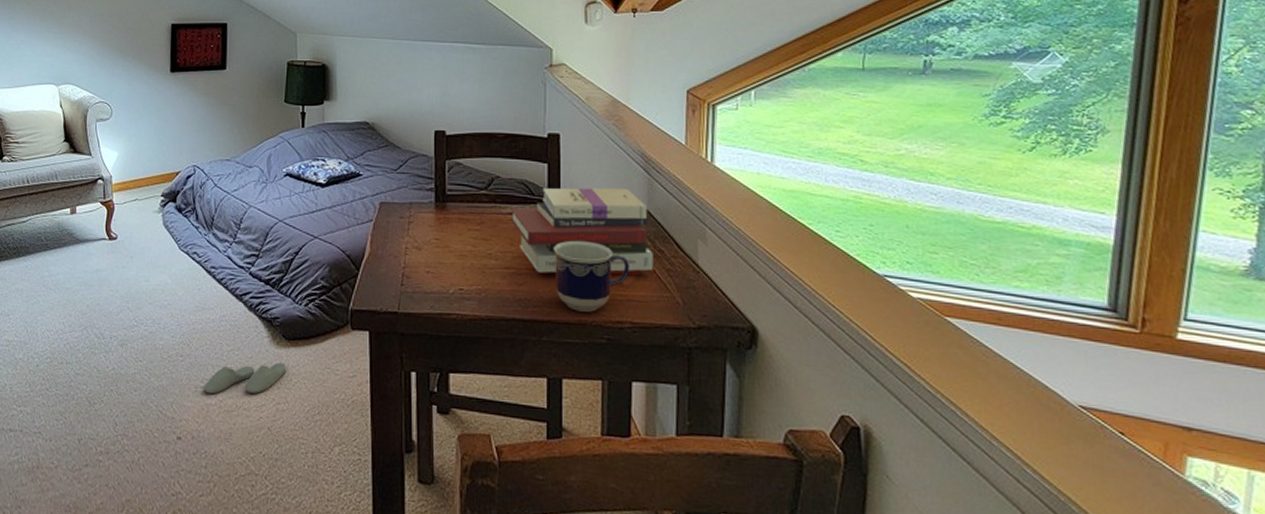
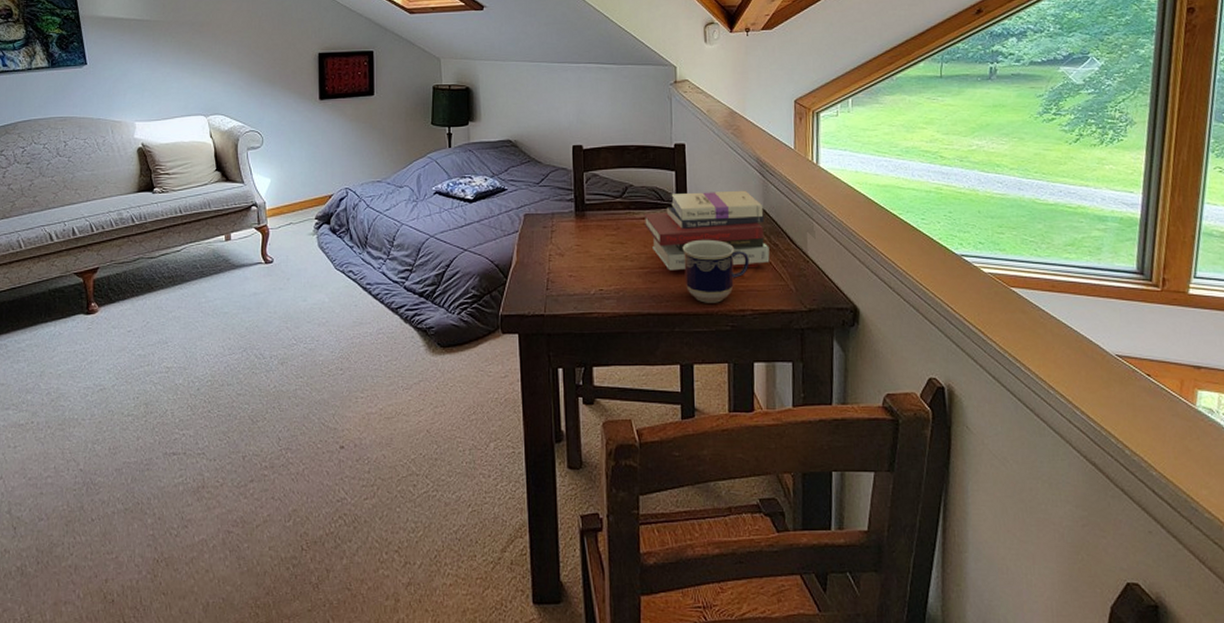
slippers: present [203,363,286,395] -> none [363,369,442,403]

